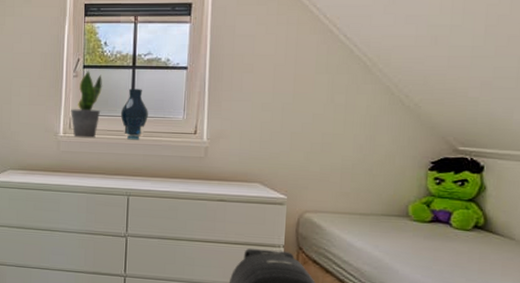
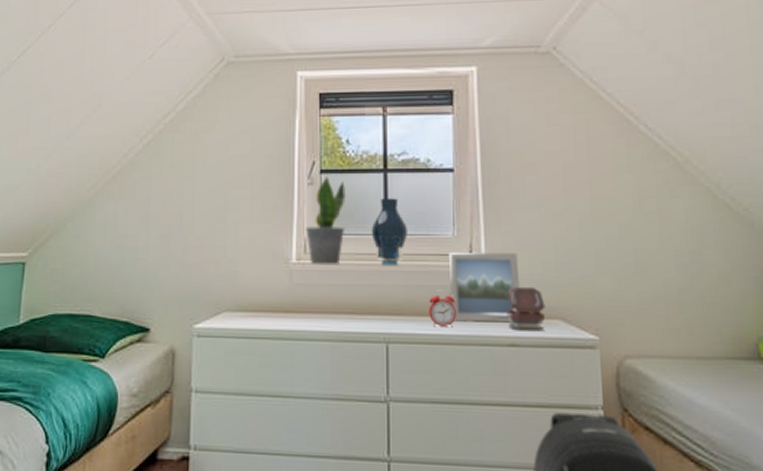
alarm clock: none [160,159,182,185] -> present [429,290,457,326]
picture frame: none [177,131,232,183] -> present [448,253,520,321]
jewelry box: none [219,158,249,191] -> present [507,286,546,332]

